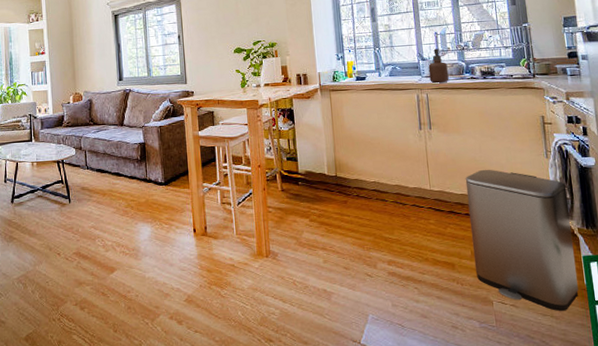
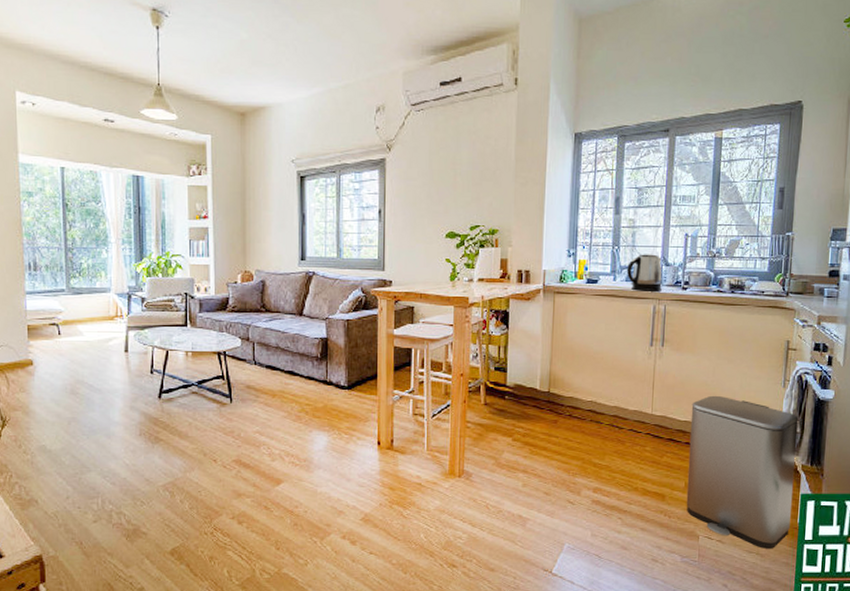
kettle: none [389,51,422,84] -> present [627,254,662,293]
soap dispenser: present [428,48,449,84] -> none [671,253,694,294]

